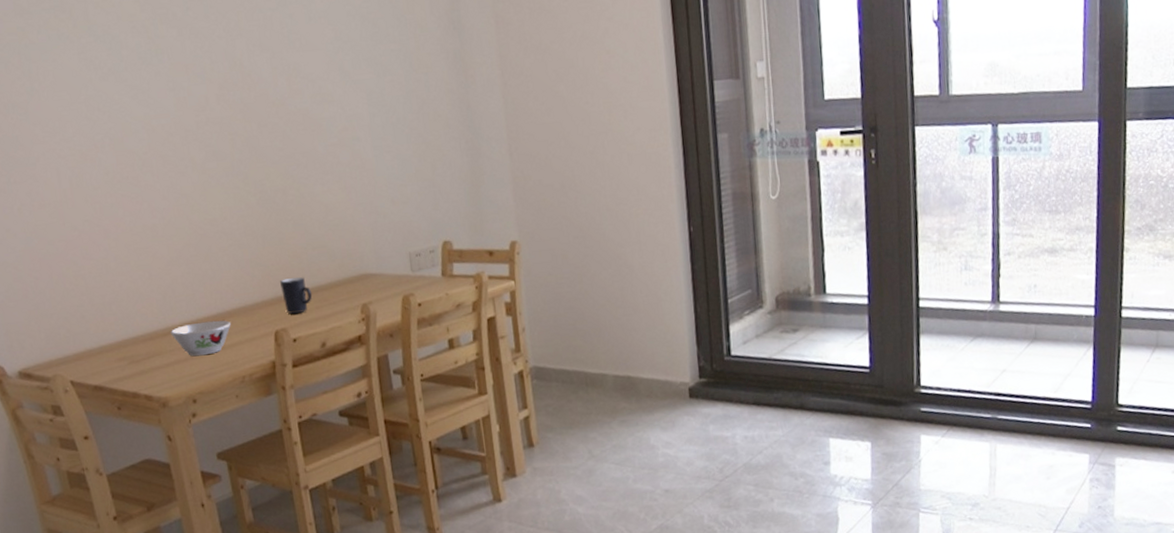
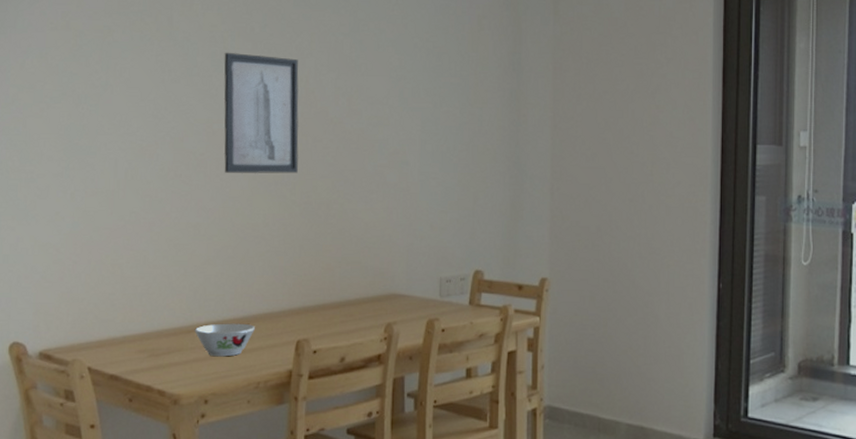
wall art: none [149,41,247,170] -> present [224,52,299,174]
mug: present [279,277,313,314] -> none [309,290,340,325]

